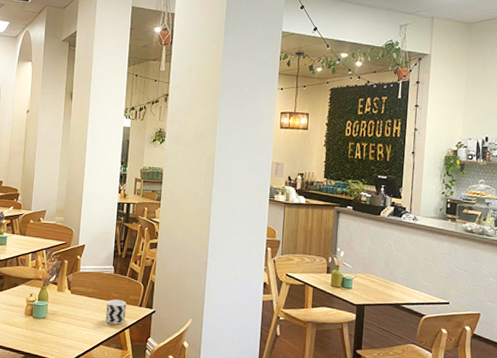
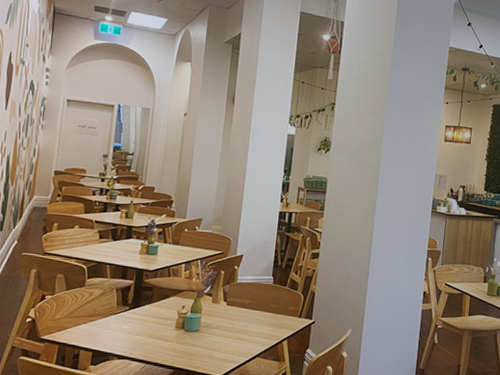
cup: present [106,299,127,325] -> none [263,310,286,336]

